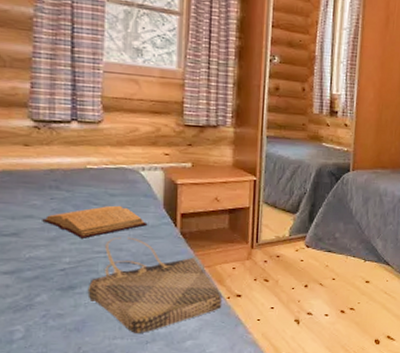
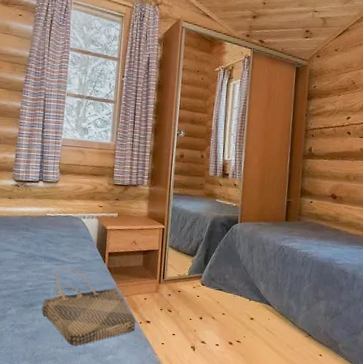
book: present [42,205,148,238] -> none [16,244,85,268]

